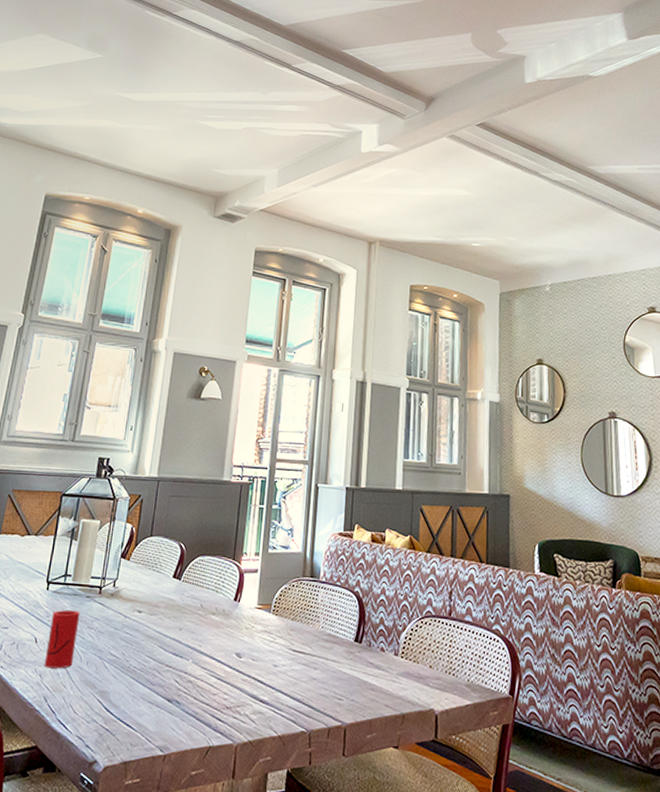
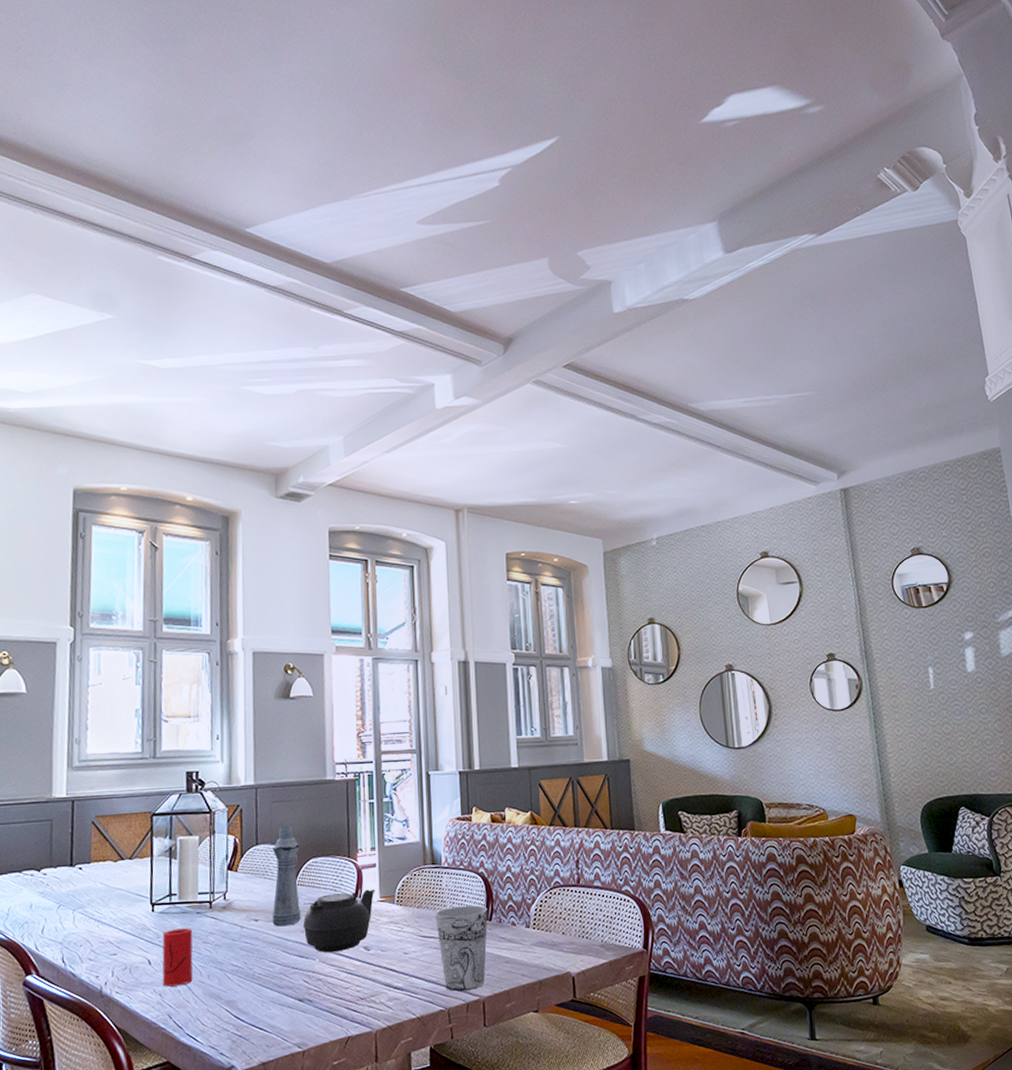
bottle: none [154,521,190,622] -> present [272,826,302,927]
teapot: none [182,594,254,655] -> present [302,889,375,953]
cup: none [307,623,359,714] -> present [435,905,488,991]

